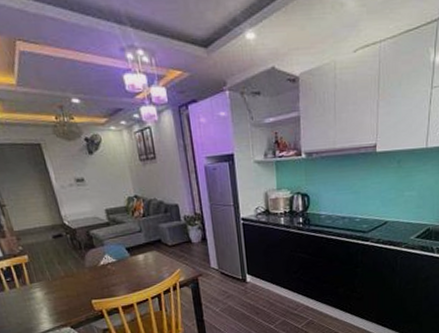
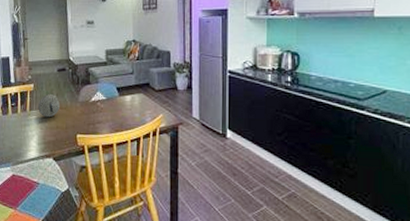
decorative egg: none [39,262,66,288] -> present [38,93,60,118]

